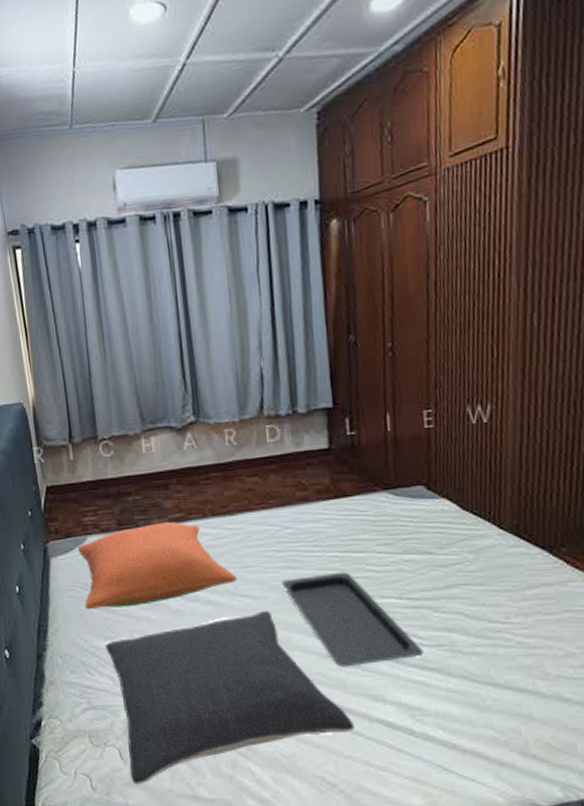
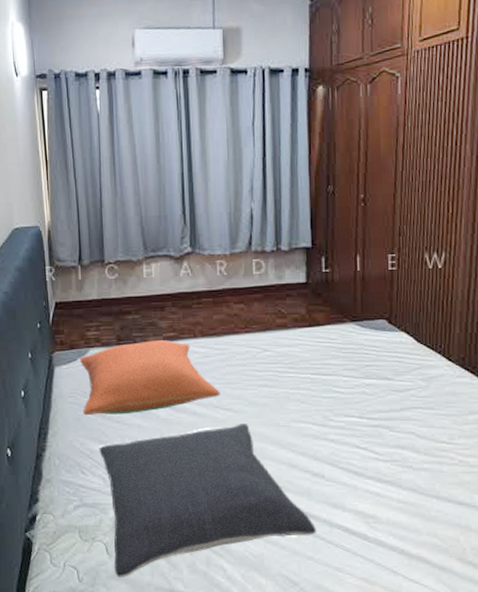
serving tray: present [282,571,424,667] -> none [259,392,379,477]

